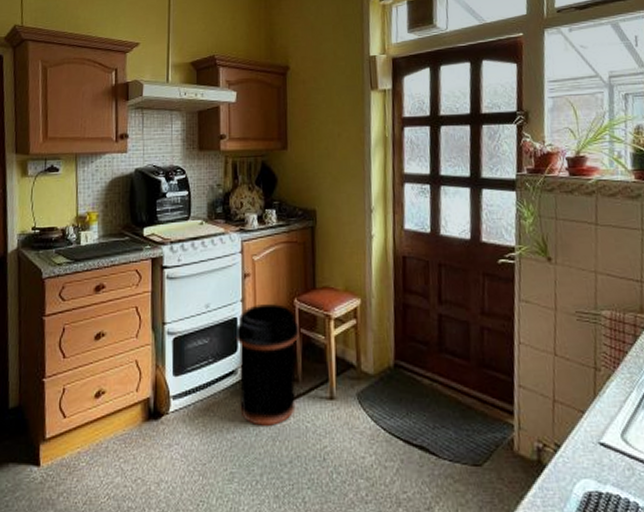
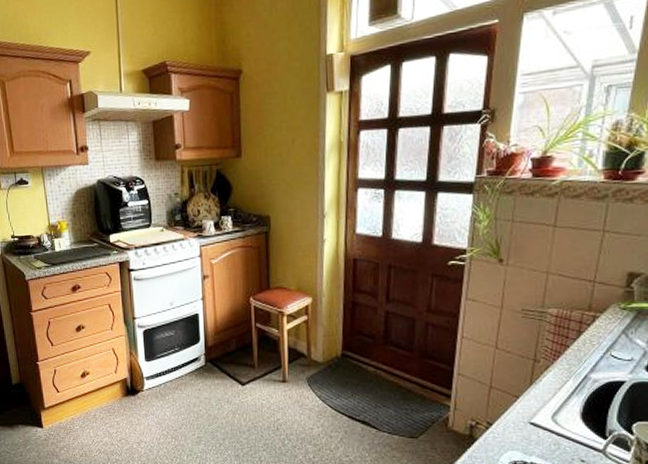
trash can: present [235,304,299,426] -> none [197,302,255,402]

